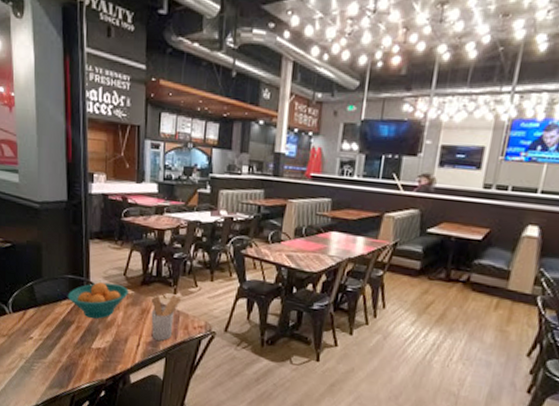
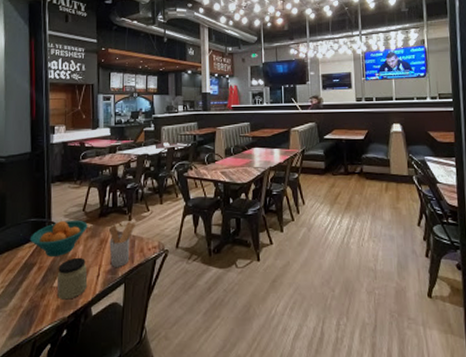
jar: none [95,322,127,364] -> present [57,257,88,300]

